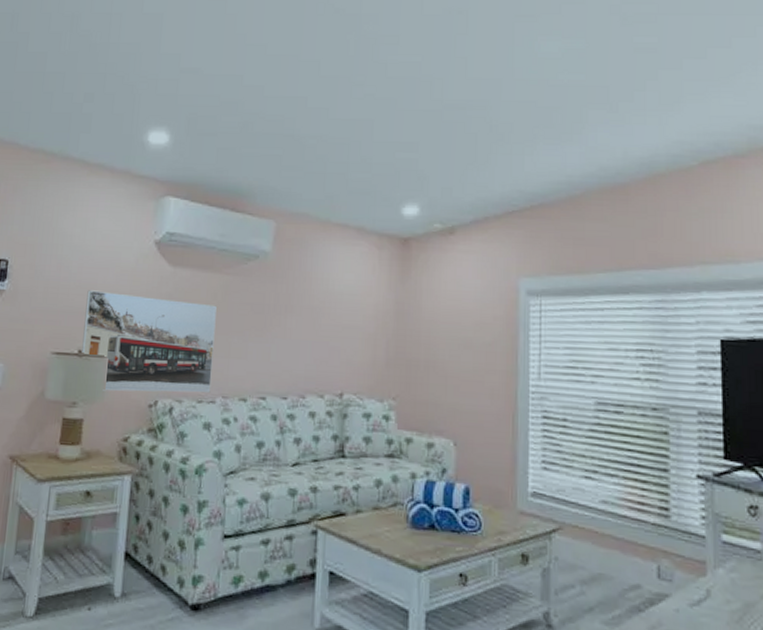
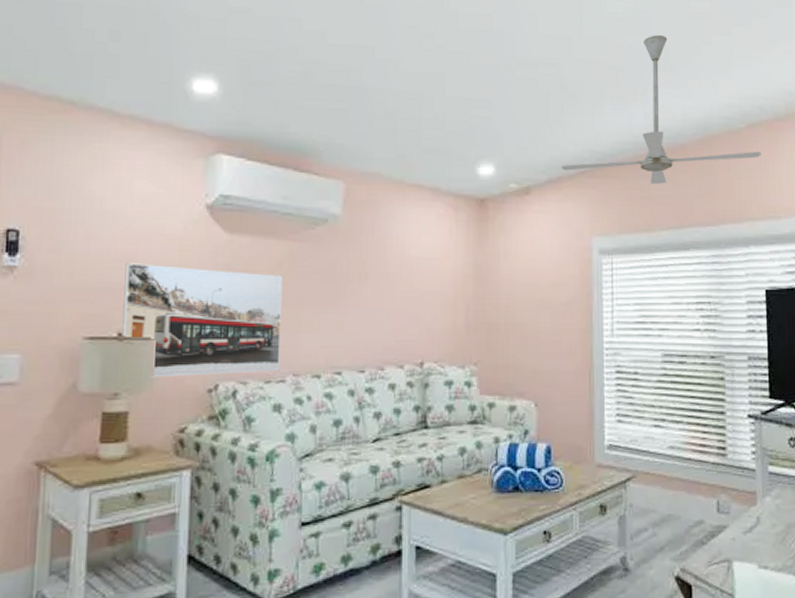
ceiling fan: none [488,73,717,225] -> present [561,35,761,184]

